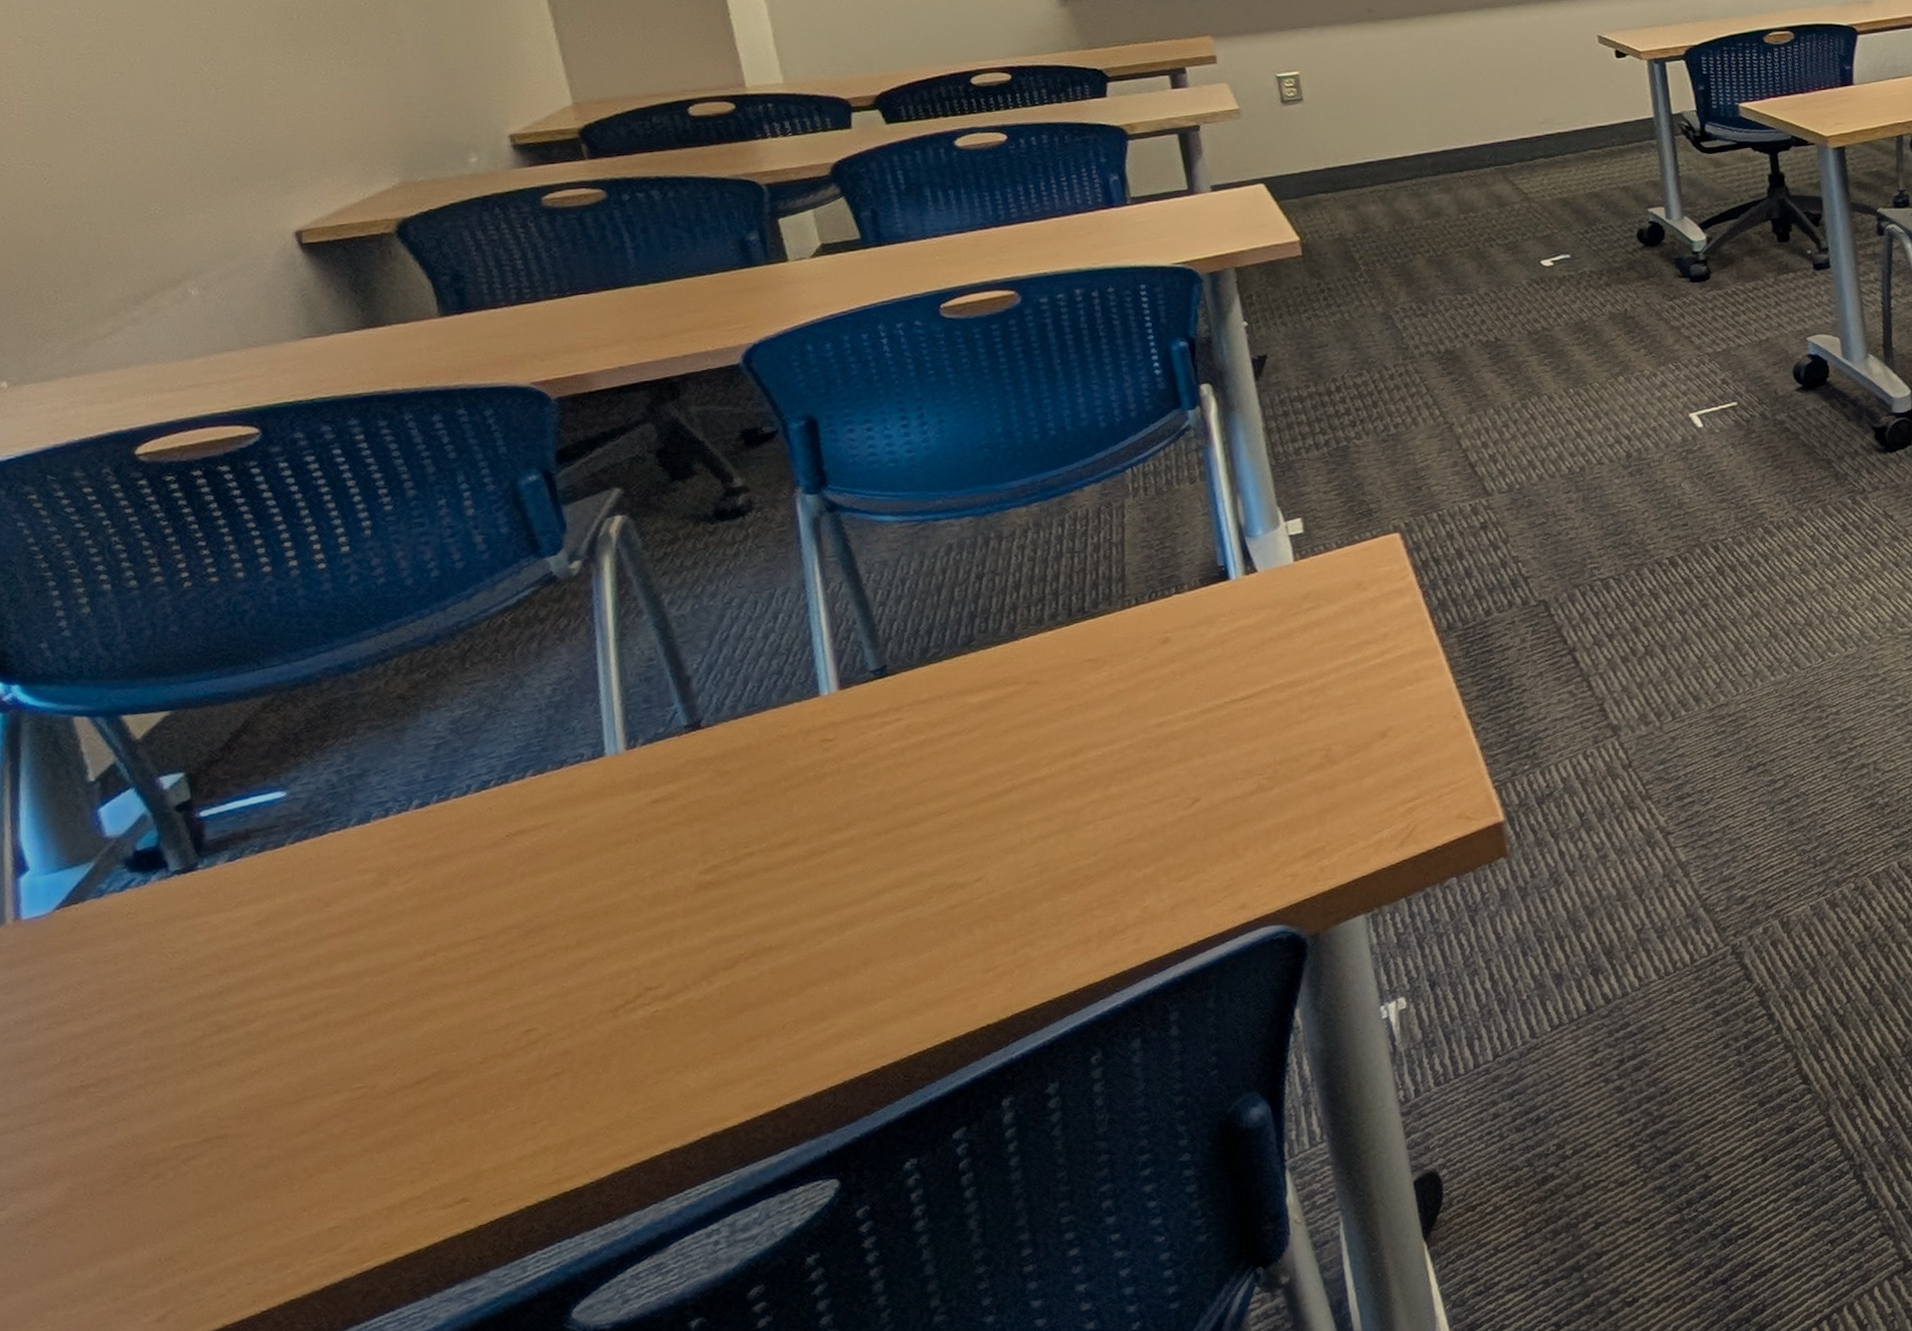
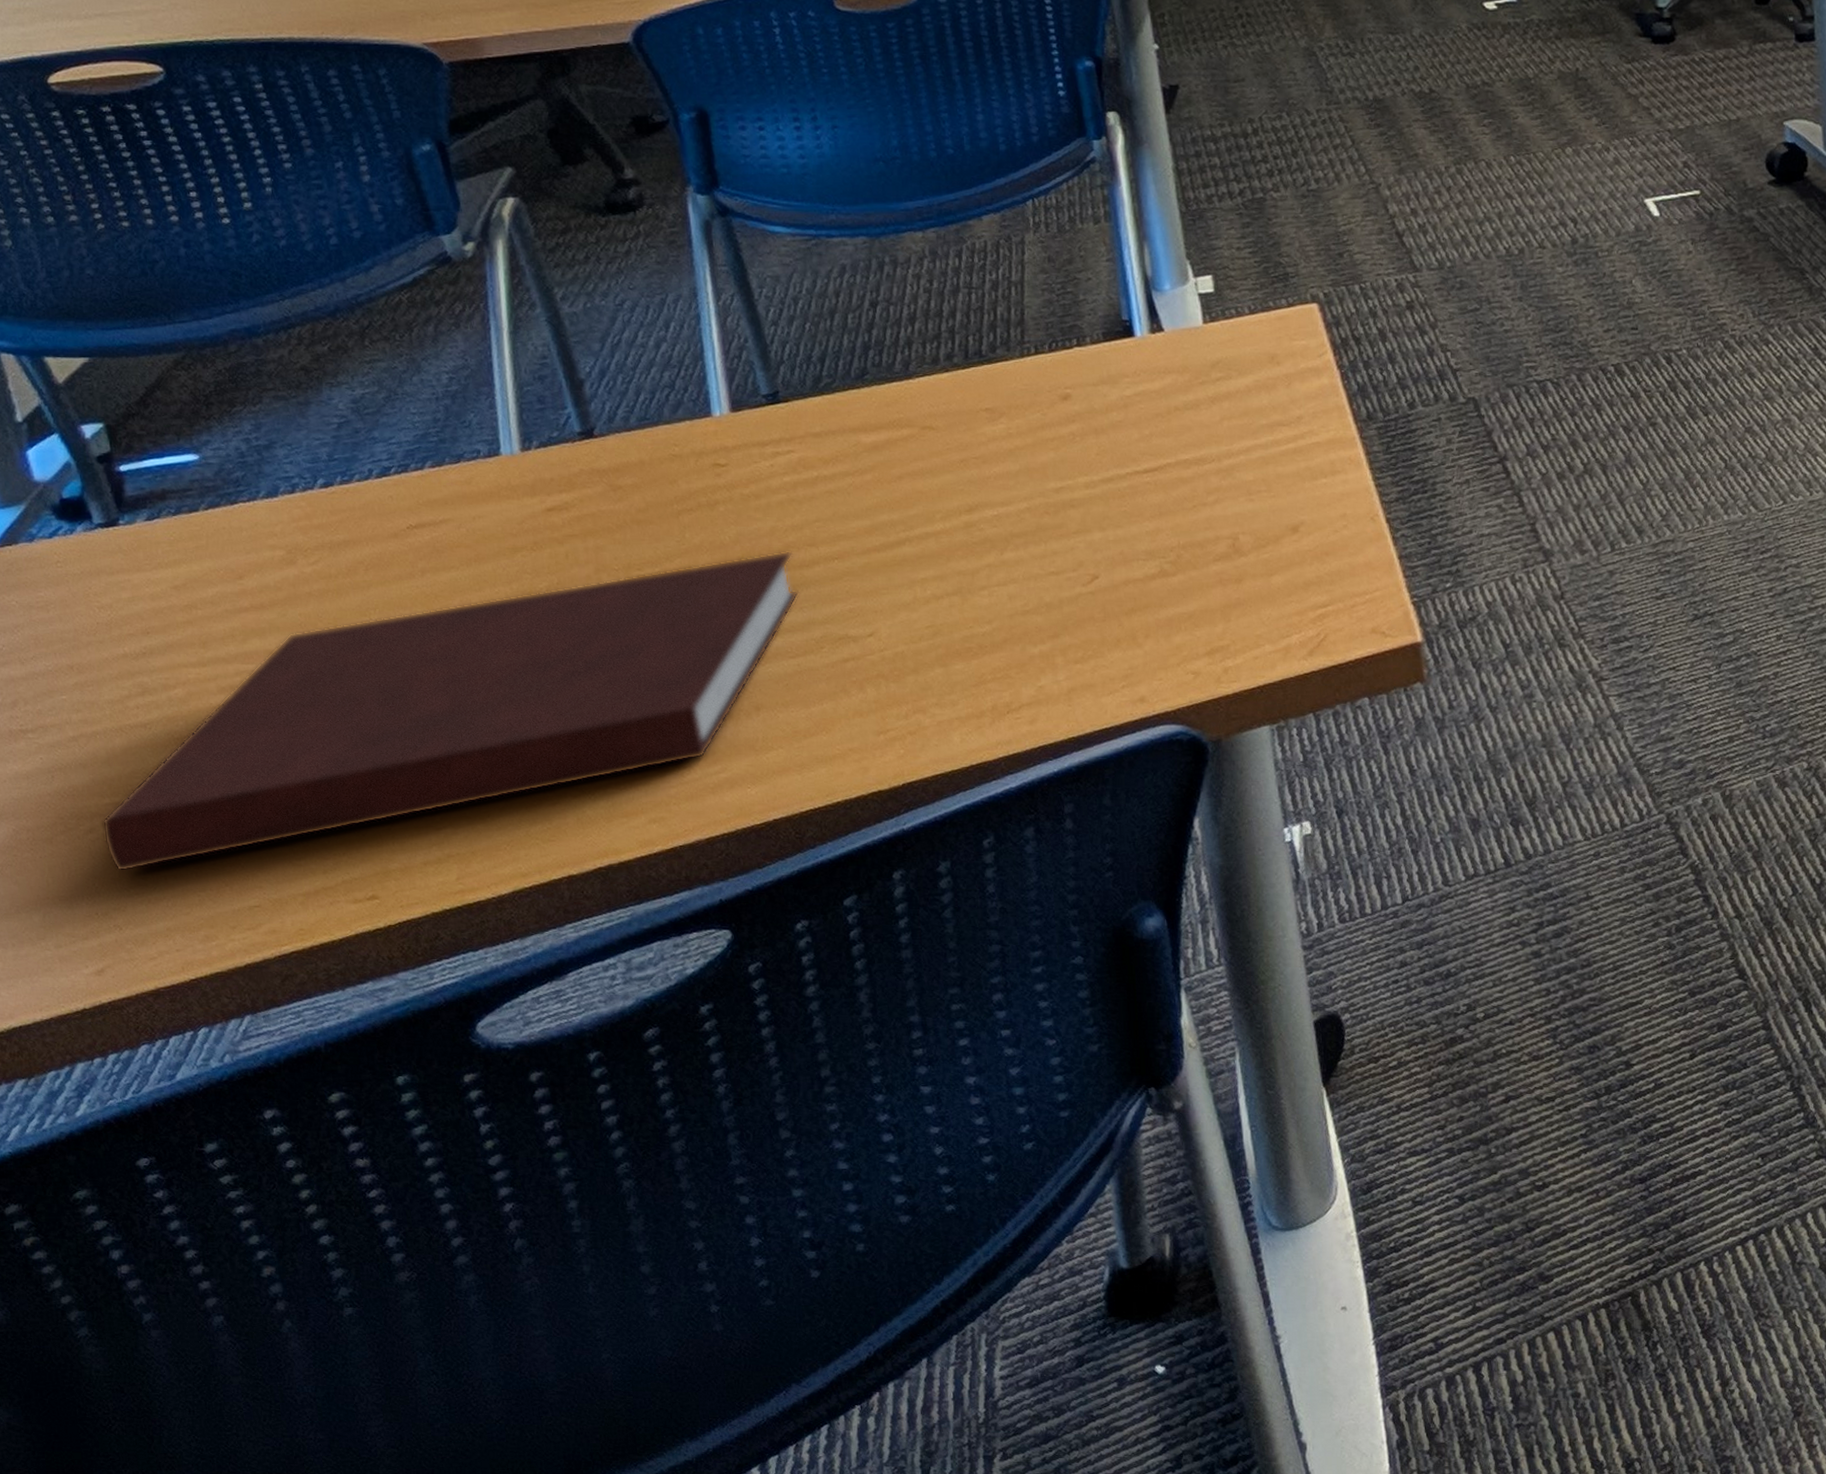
notebook: none [168,812,907,1214] -> present [101,551,799,872]

